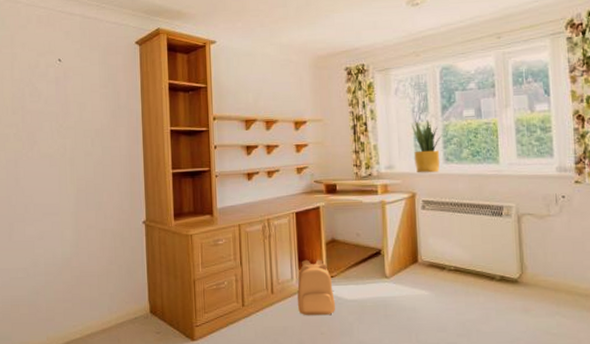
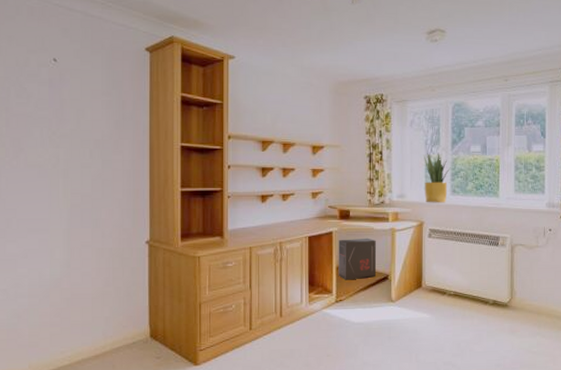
backpack: present [297,259,335,316] -> none [306,283,342,339]
computer tower: none [326,211,368,256] -> present [338,238,377,280]

